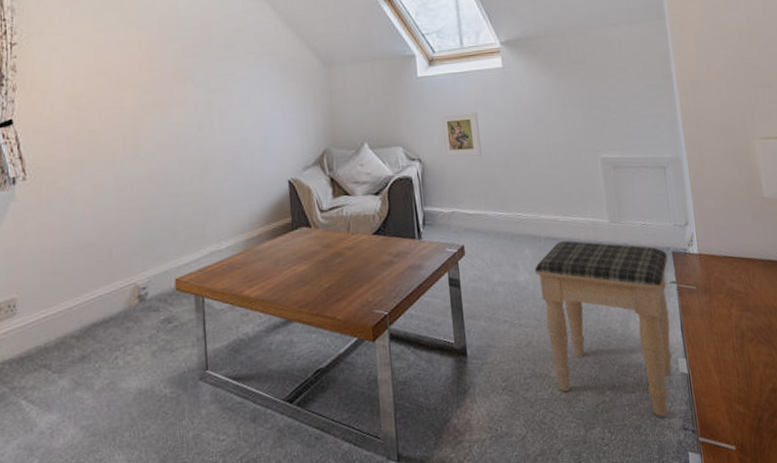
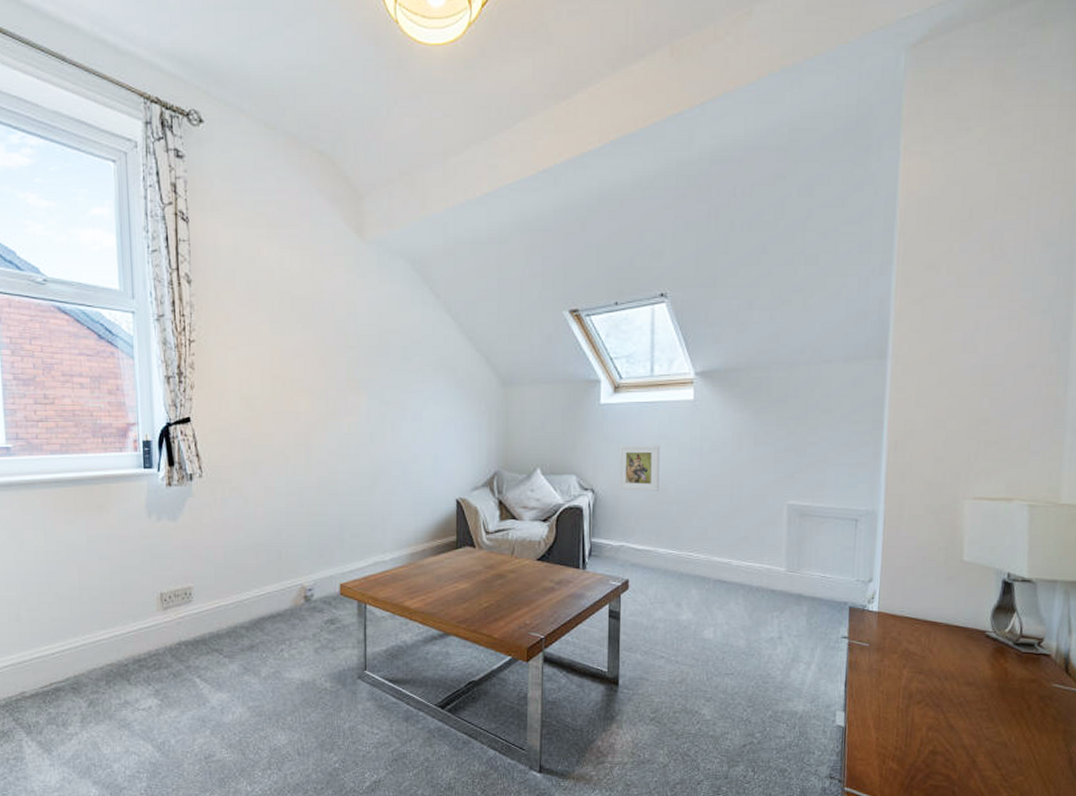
footstool: present [534,240,672,417] -> none [698,584,844,763]

